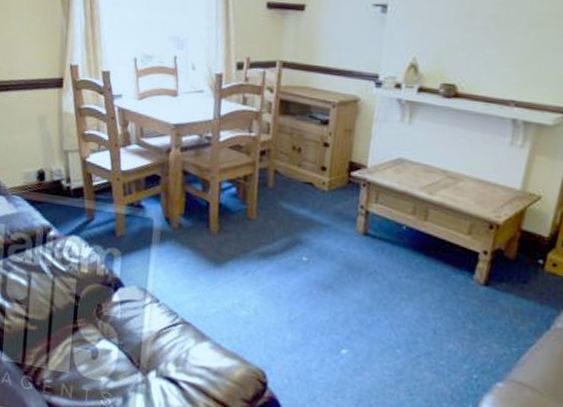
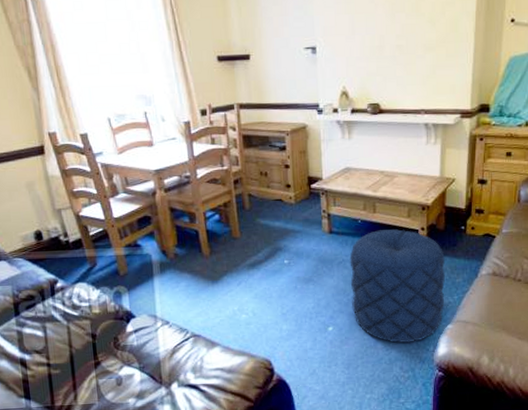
pouf: none [375,243,510,394] -> present [349,229,446,343]

